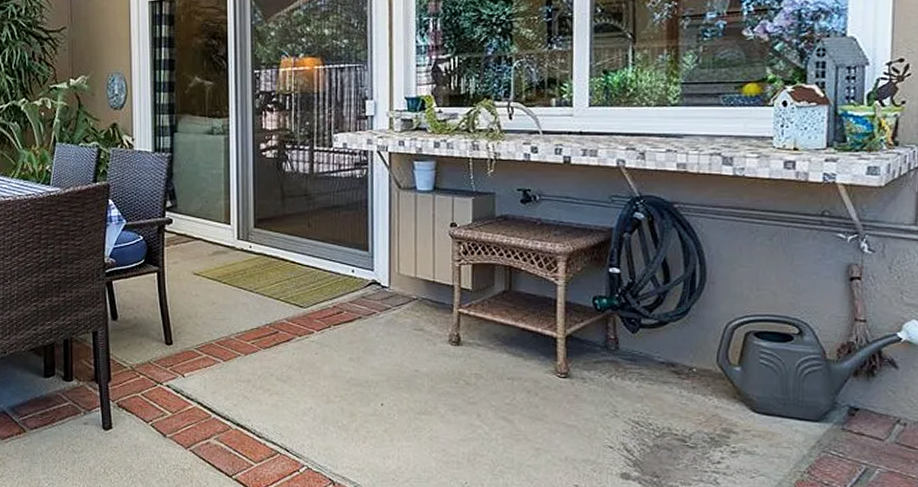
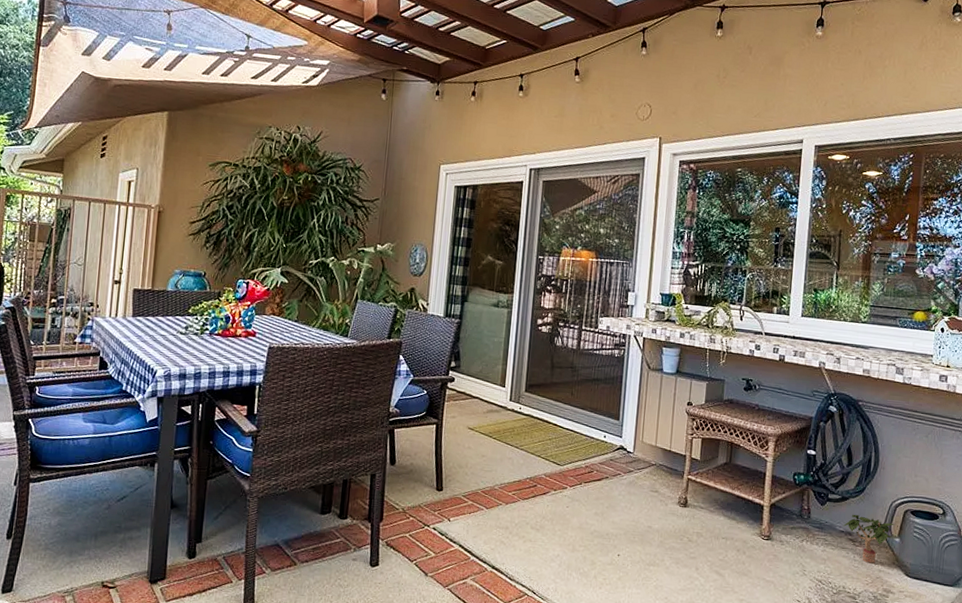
potted plant: none [663,341,733,399] -> present [843,514,895,564]

